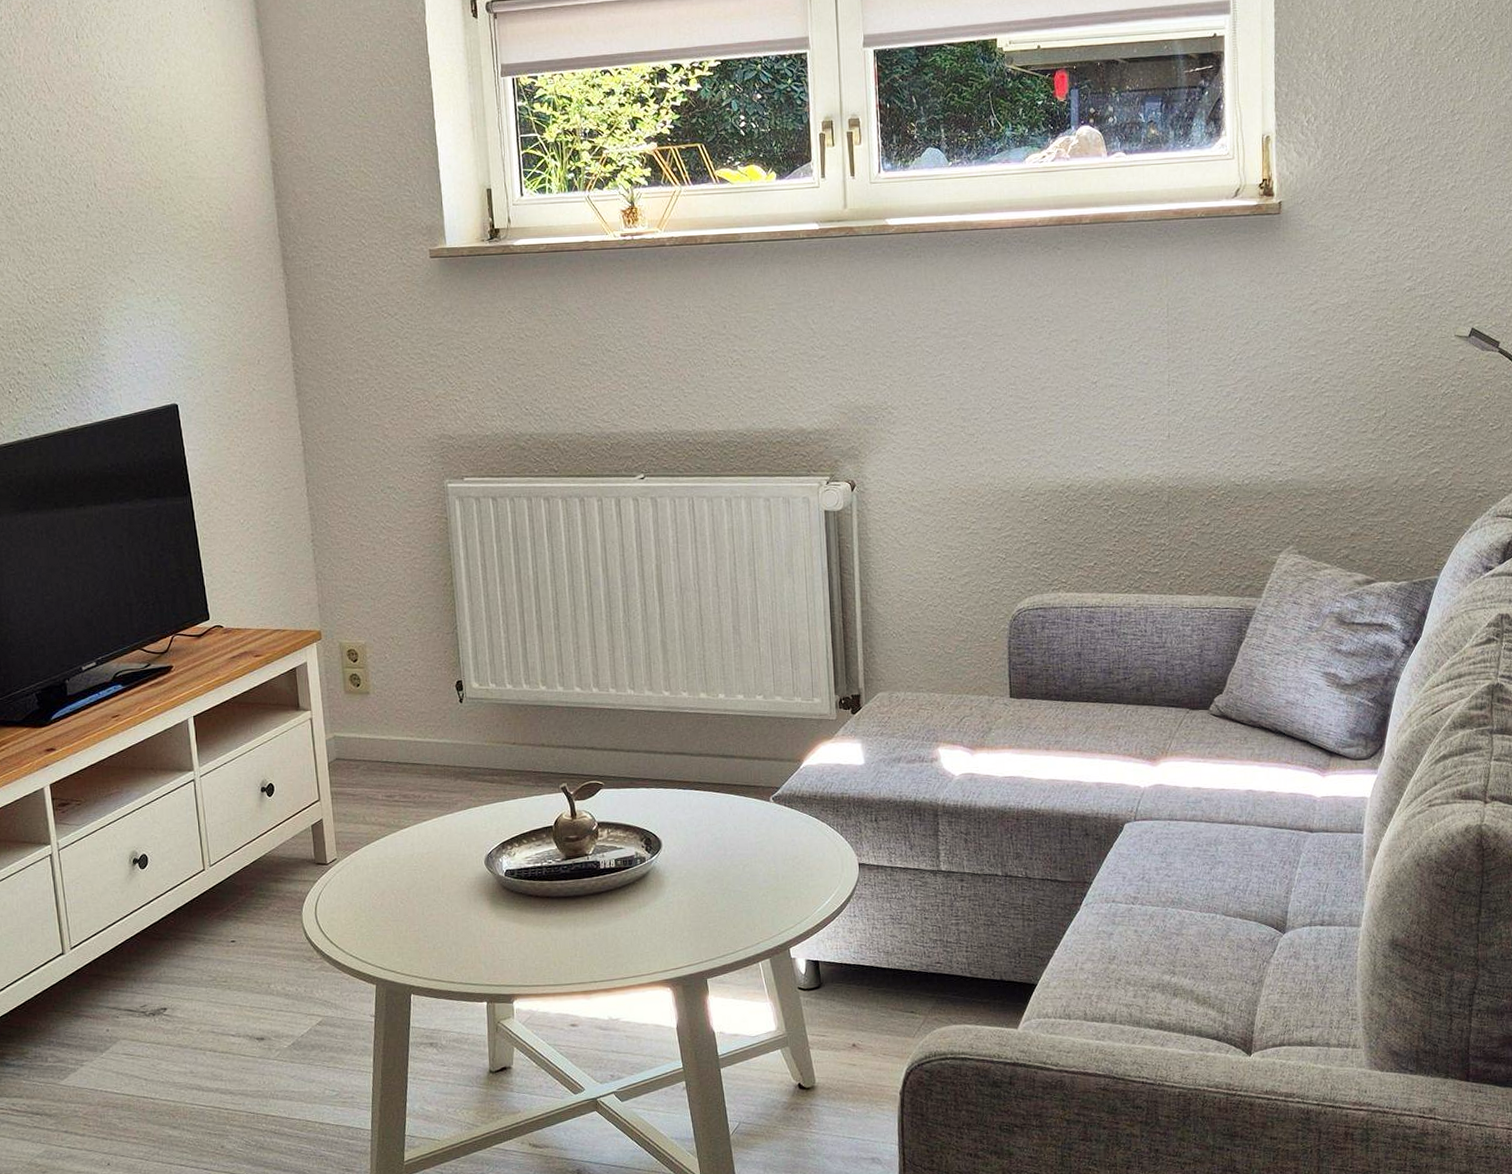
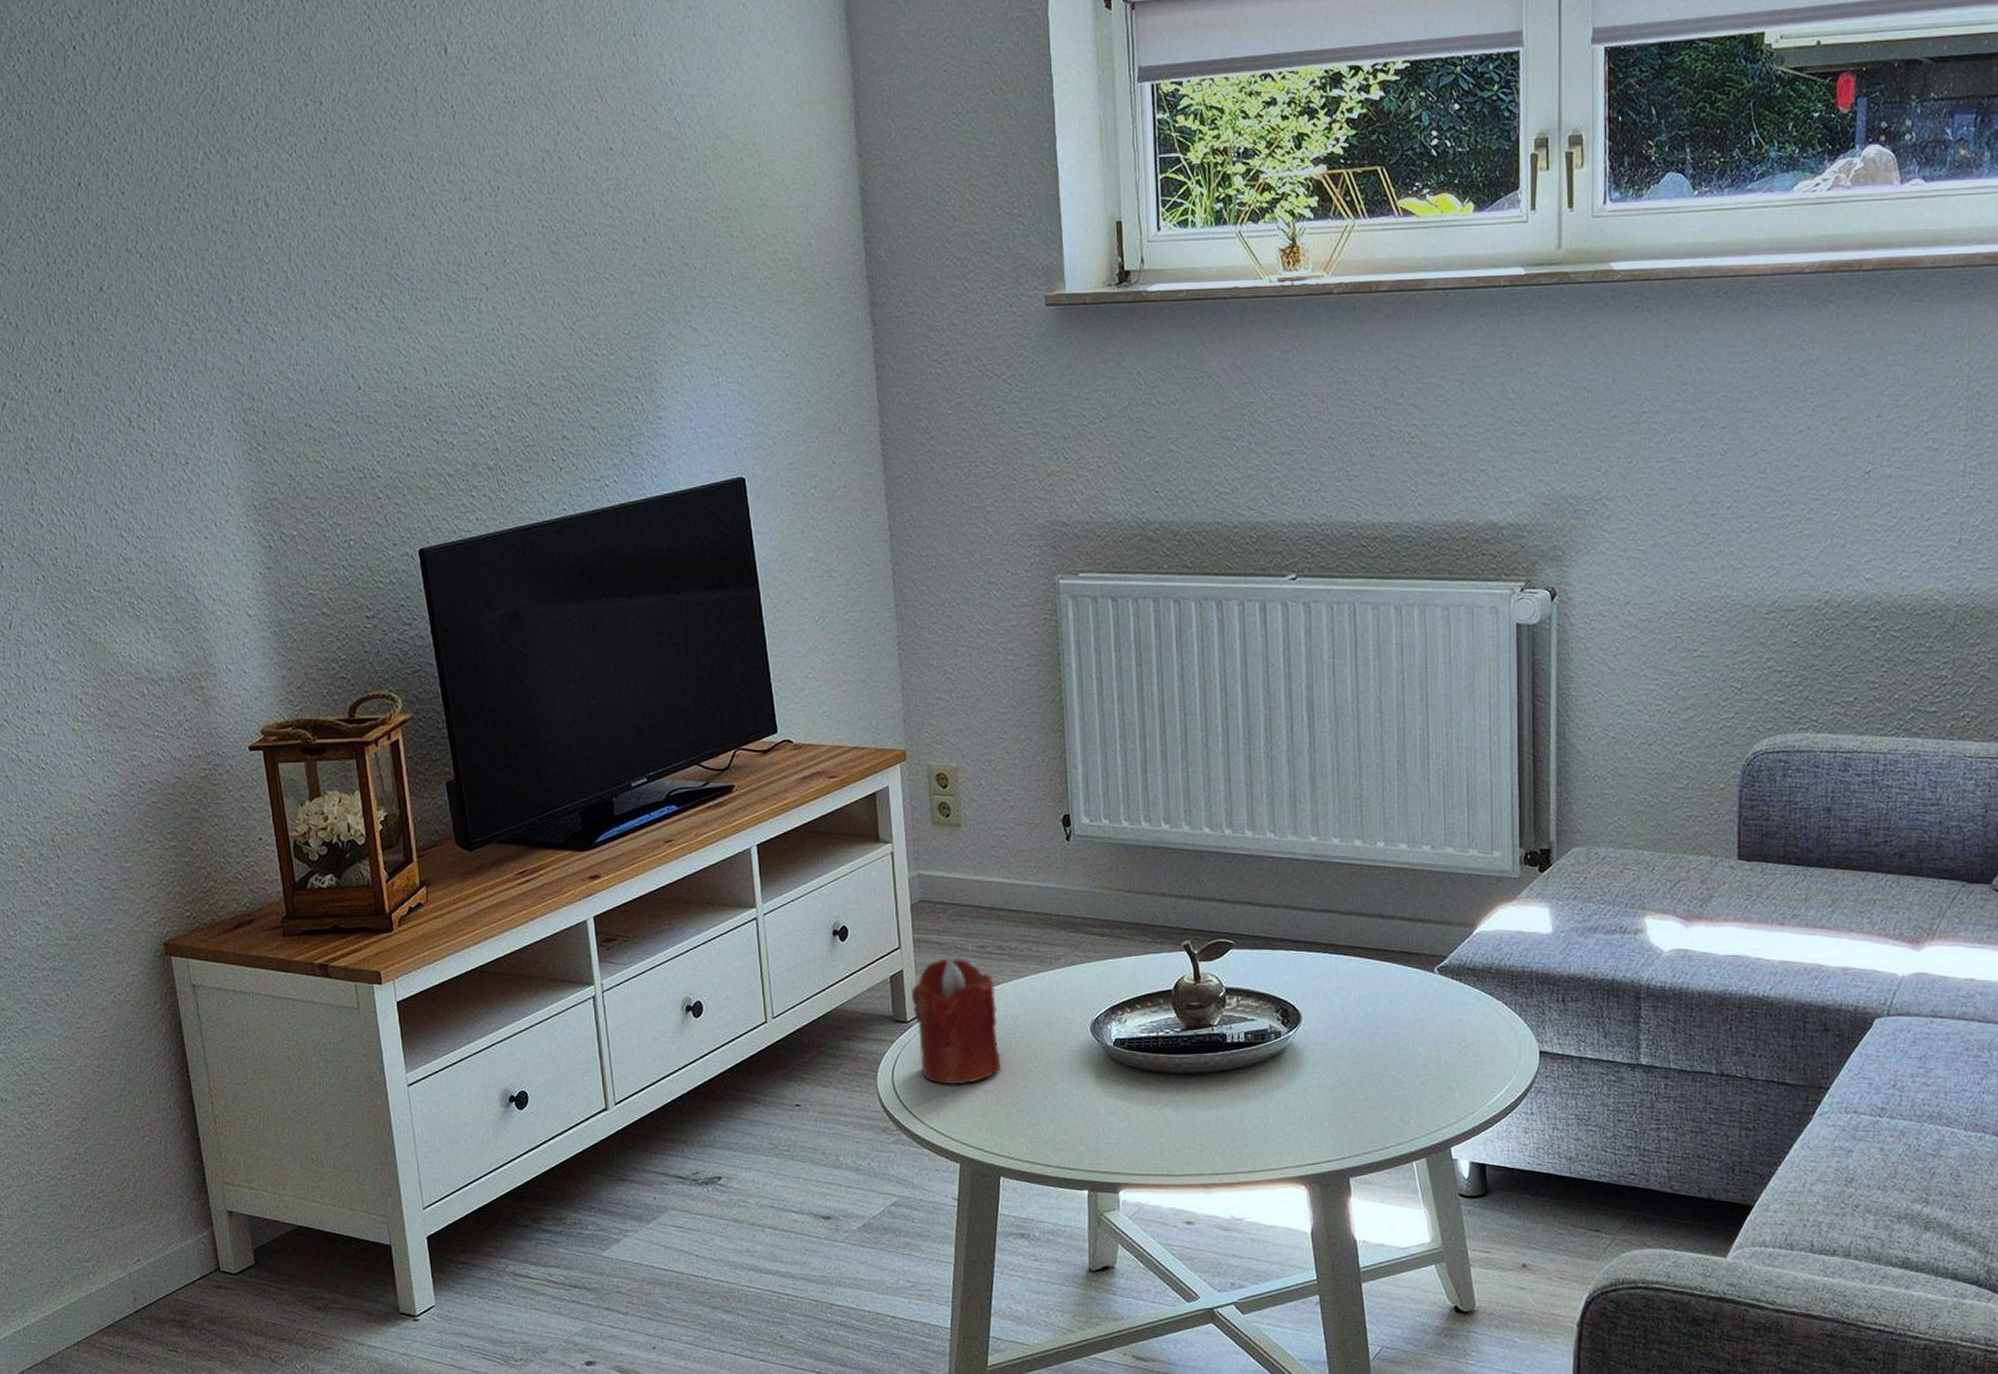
candle: none [330,807,409,917] -> present [912,958,1001,1085]

